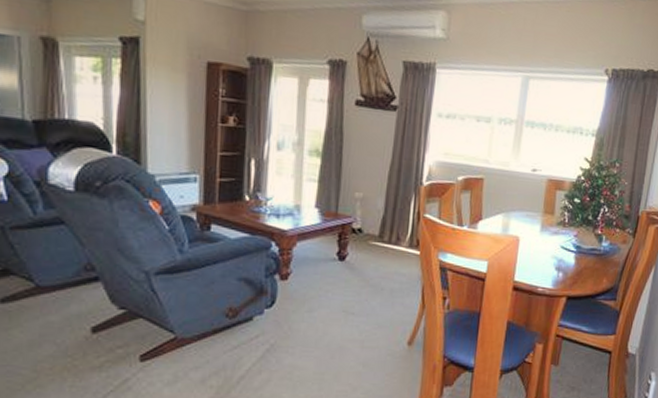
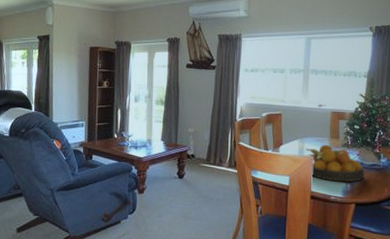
fruit bowl: none [511,221,582,270] -> present [306,144,365,182]

